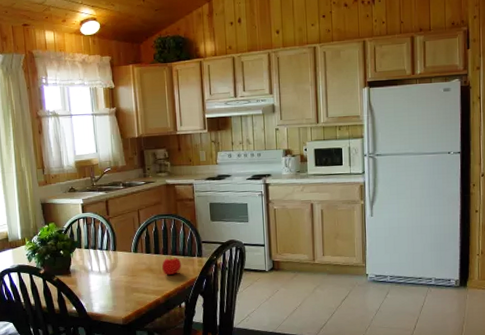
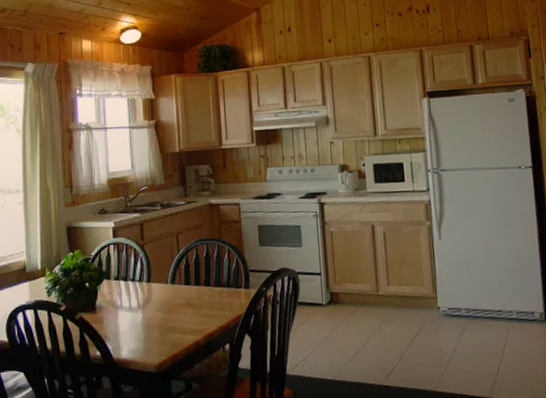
fruit: present [162,256,182,275] -> none [203,288,226,310]

